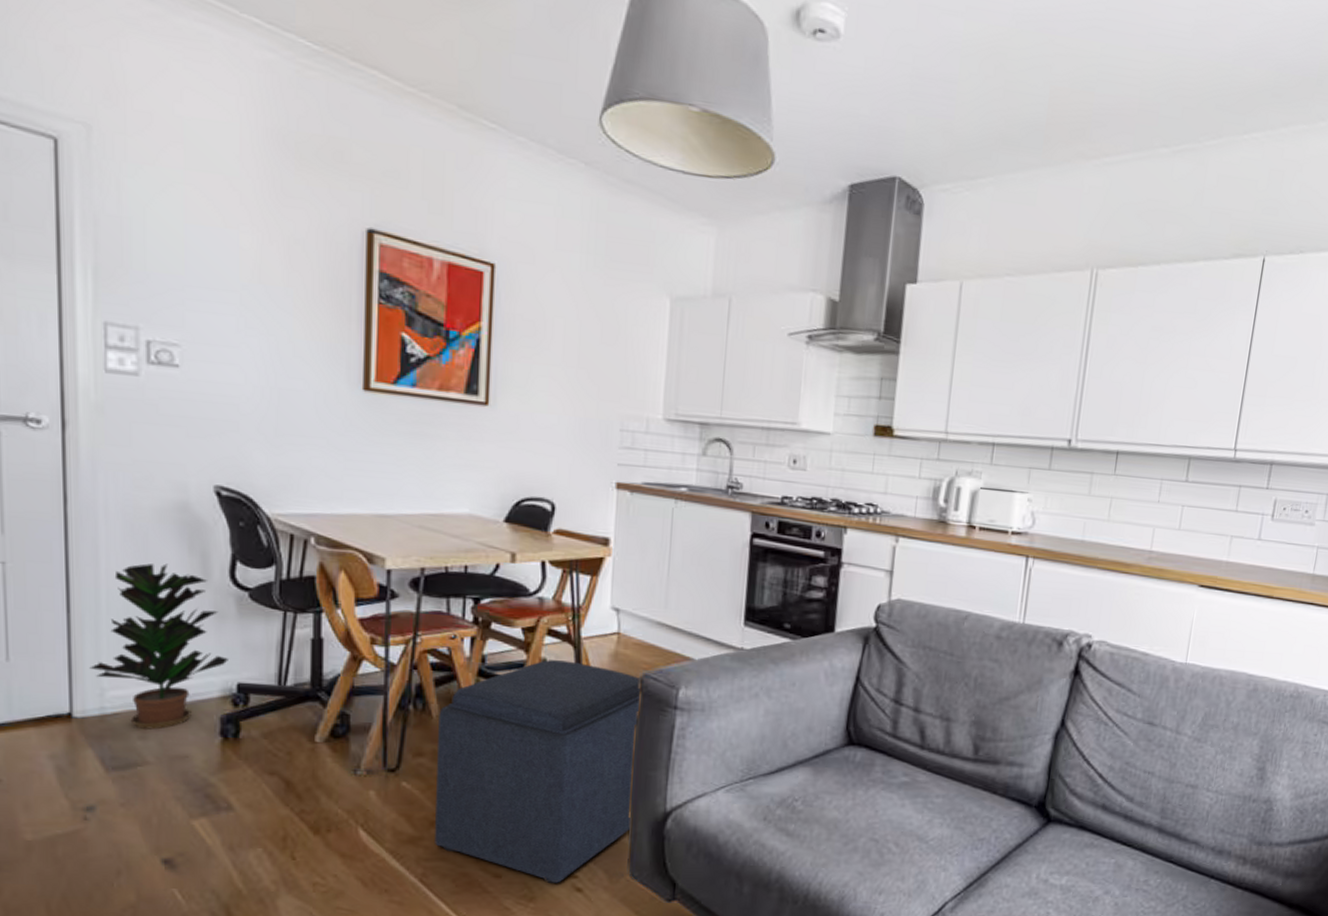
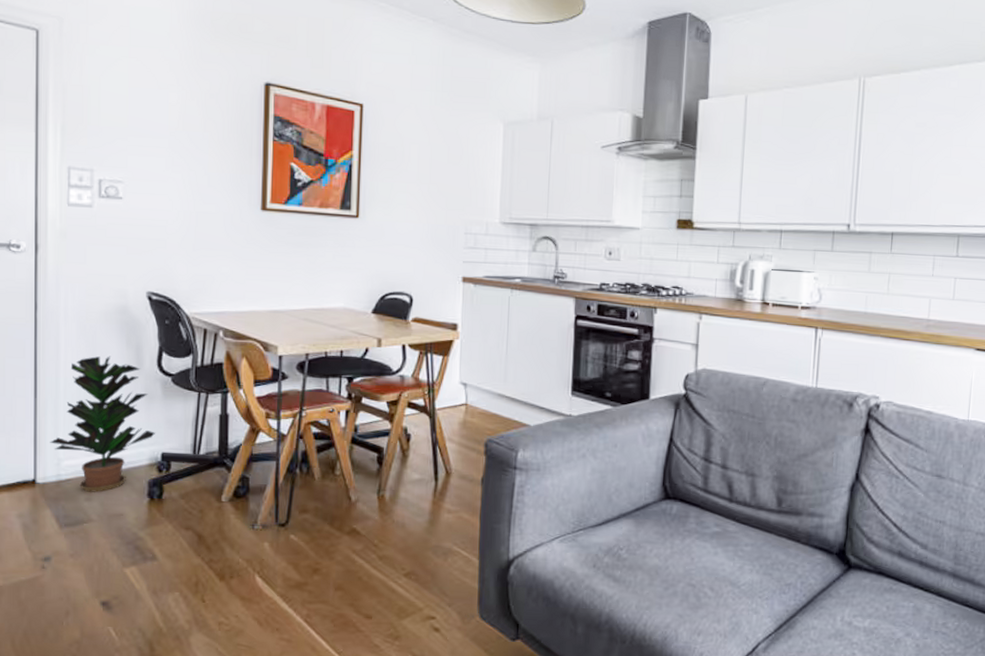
ottoman: present [435,659,642,883] -> none [317,427,487,624]

